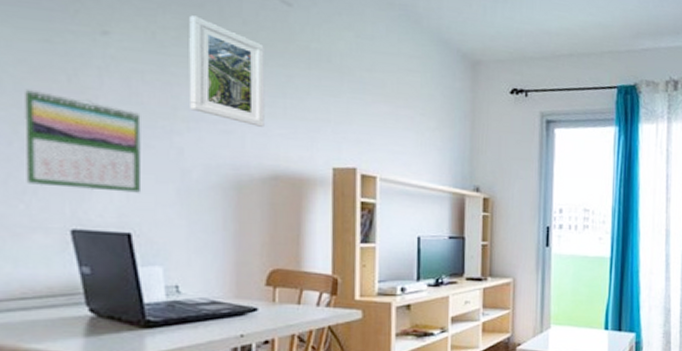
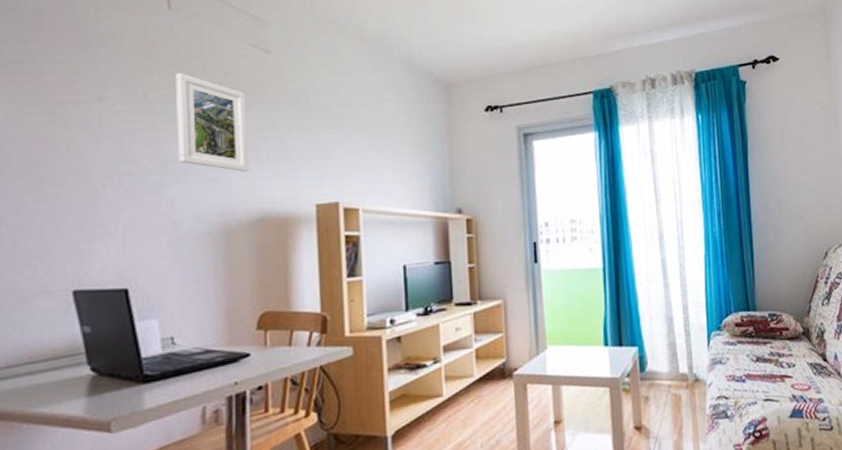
calendar: present [23,88,141,193] -> none [28,159,135,251]

